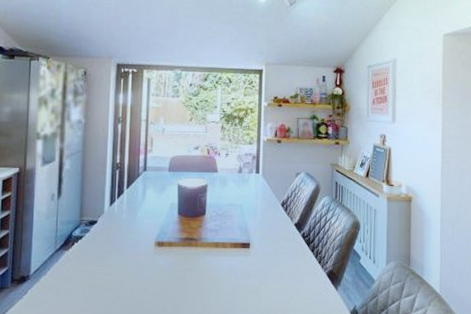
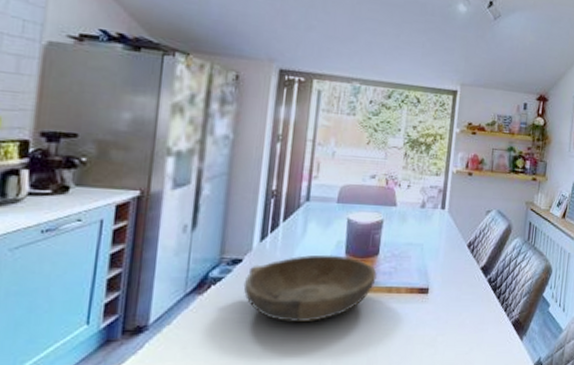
bowl: none [99,215,205,273] -> present [243,254,377,322]

